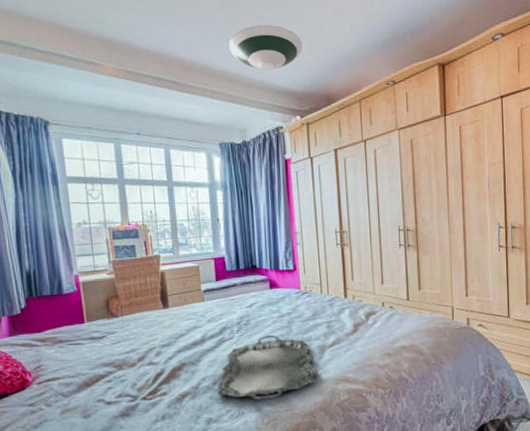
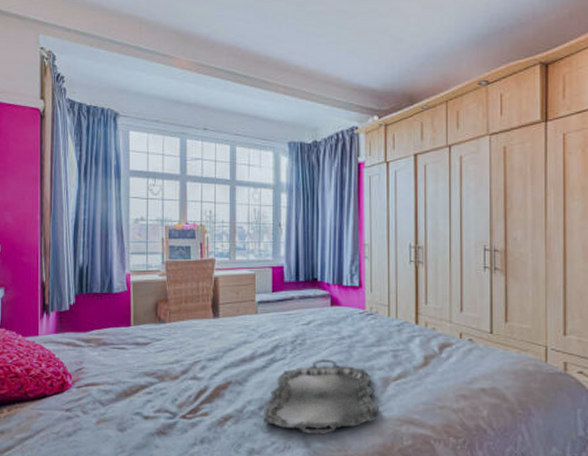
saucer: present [229,24,303,71] -> none [307,18,387,67]

